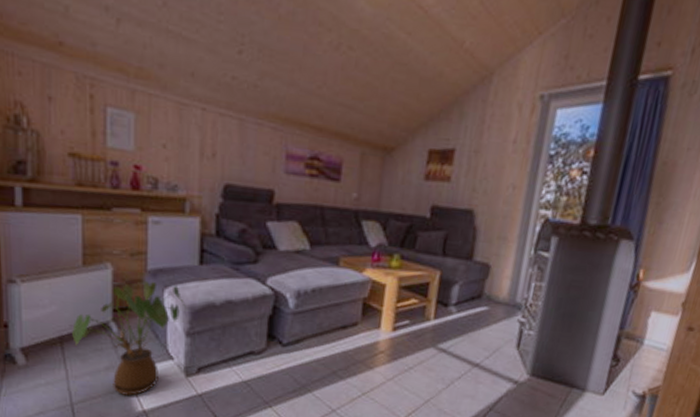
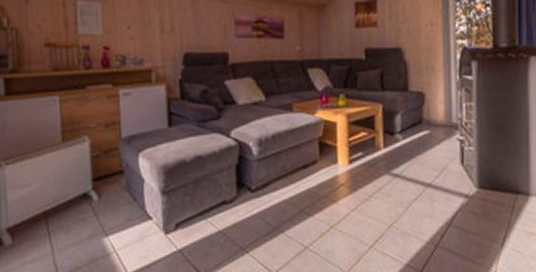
house plant: present [72,281,186,396] -> none [55,147,160,261]

